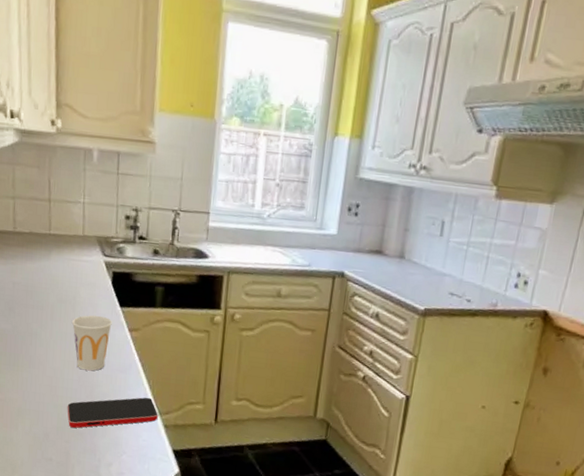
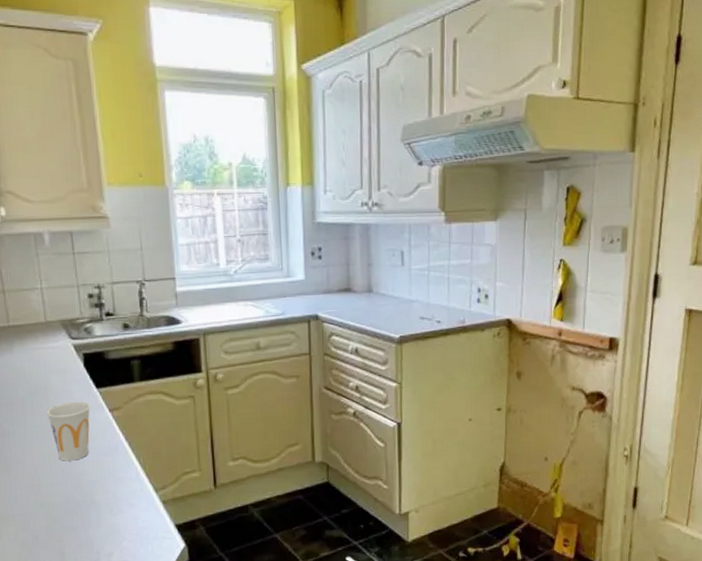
smartphone: present [67,397,158,428] -> none [54,475,154,525]

